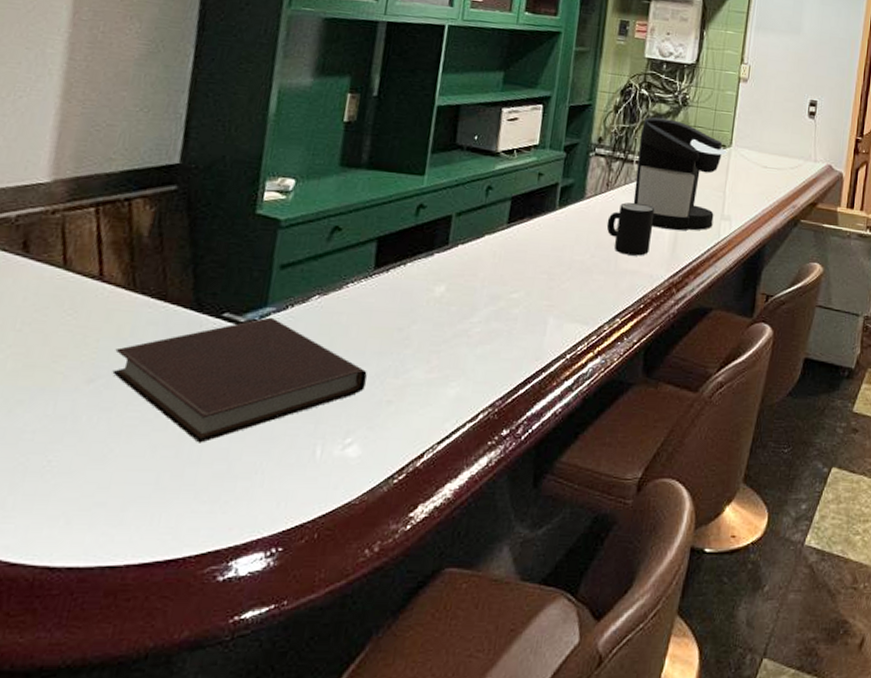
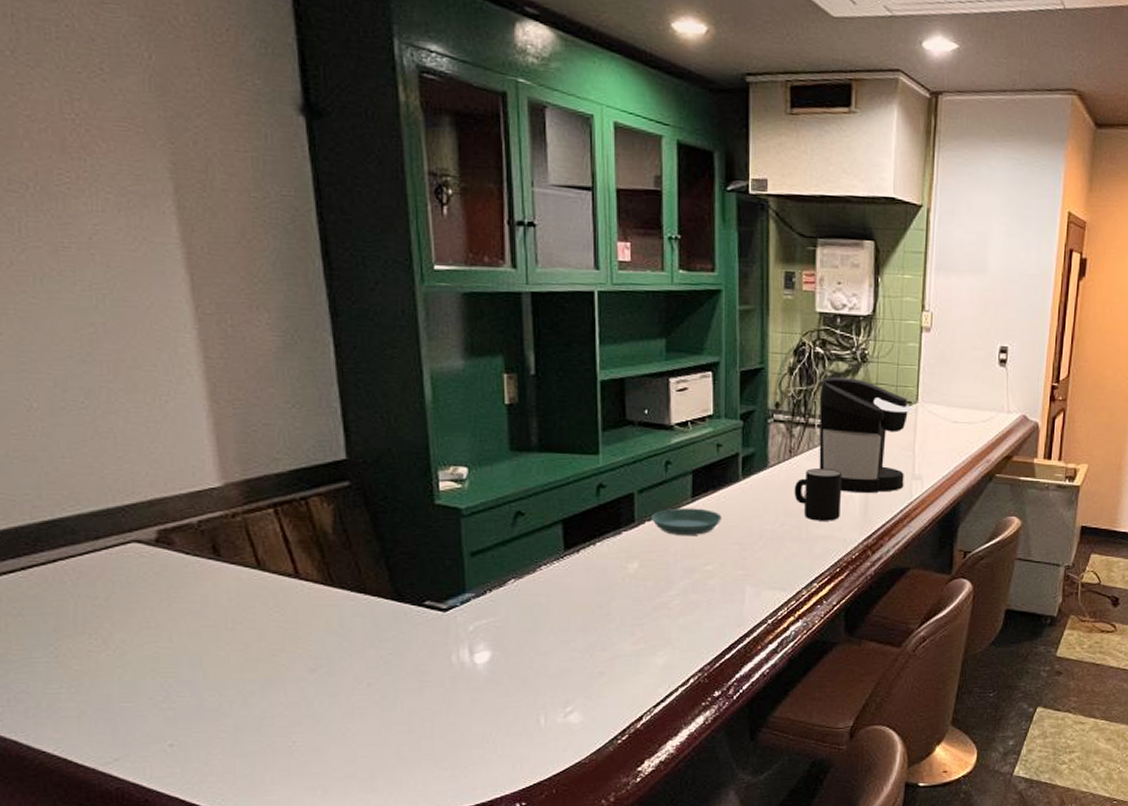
notebook: present [112,317,367,443] -> none [329,602,575,719]
saucer: none [465,233,534,262] -> present [651,508,722,535]

